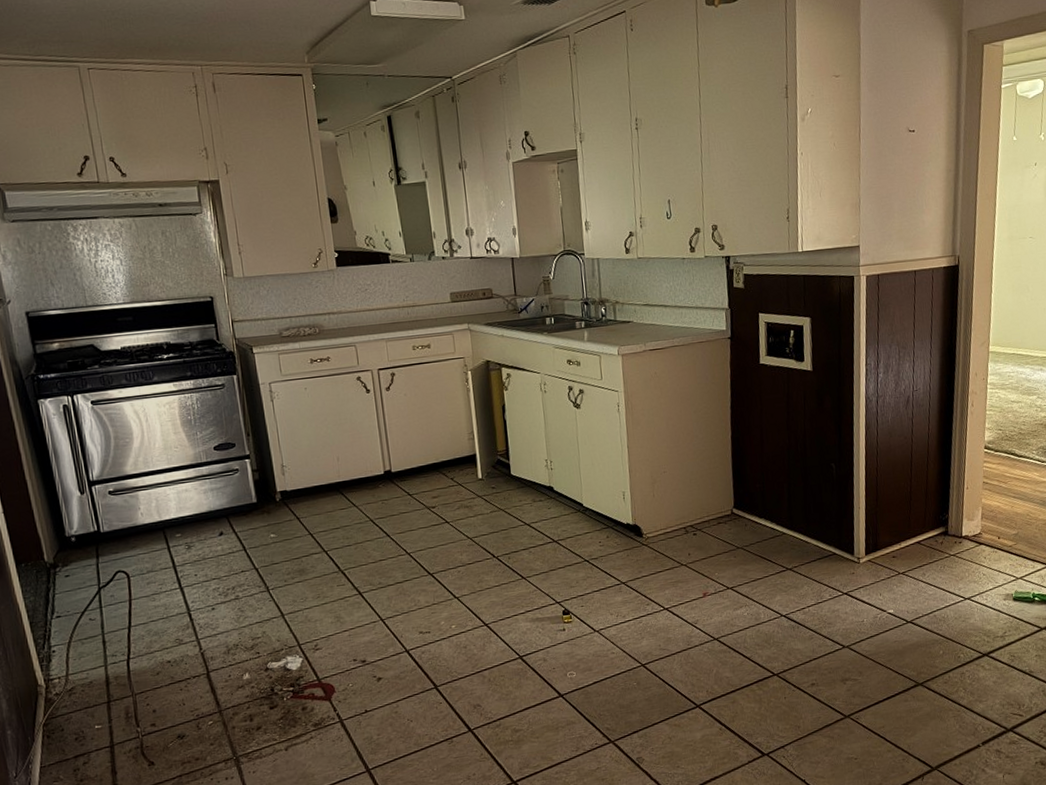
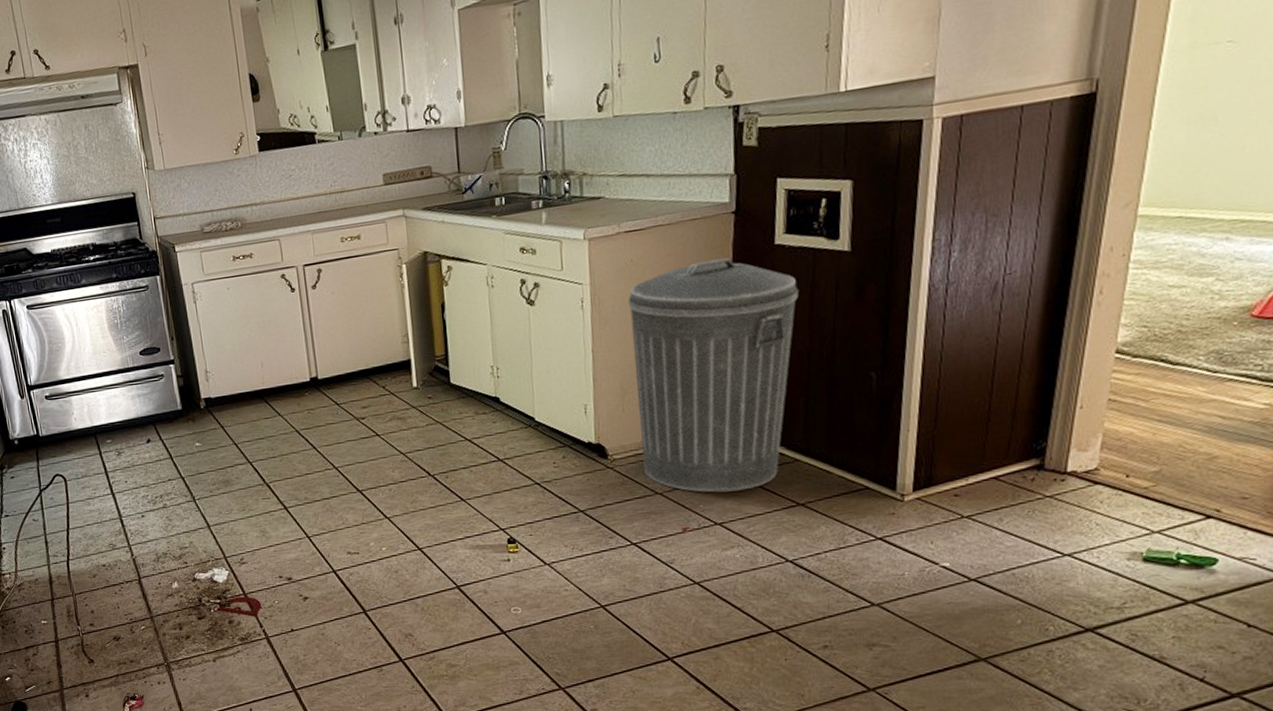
trash can: none [654,373,779,563] -> present [627,258,798,493]

